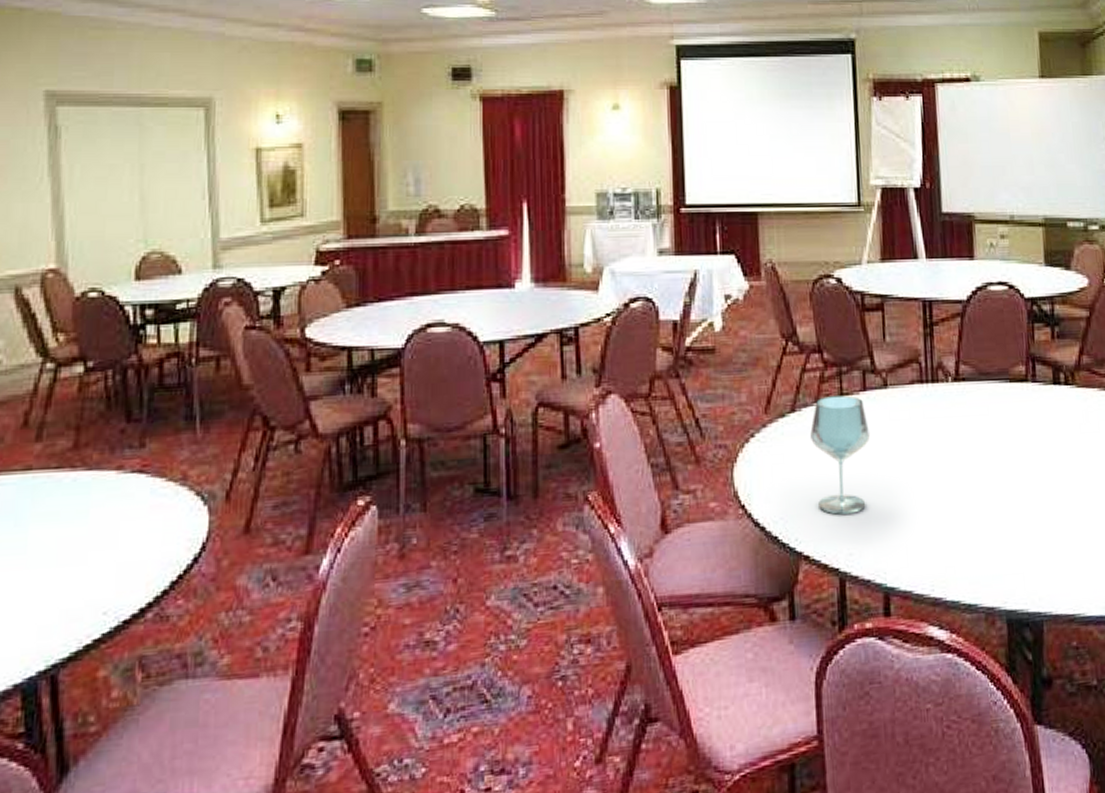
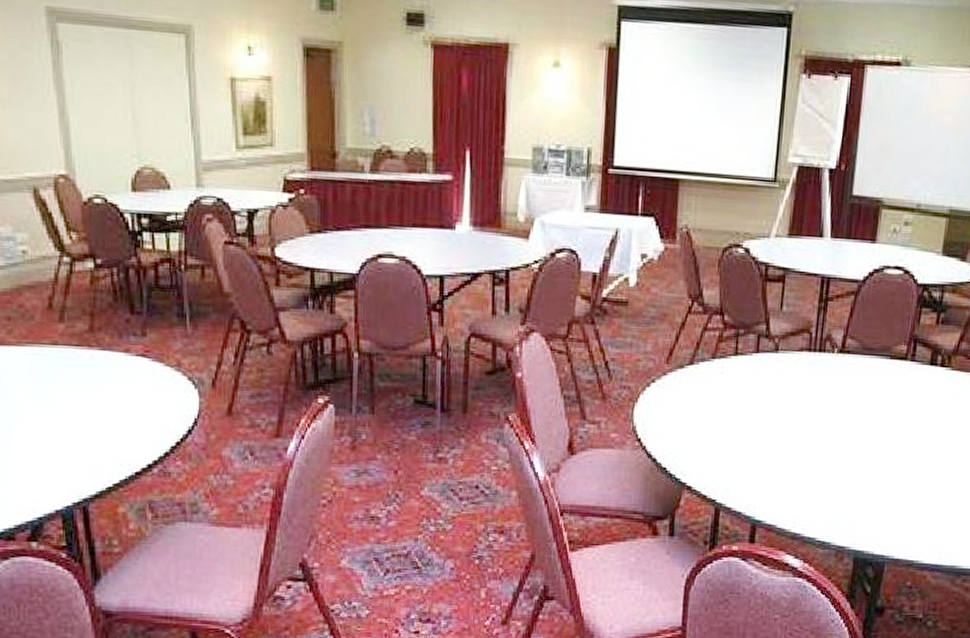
wine glass: present [810,395,871,515] -> none [704,354,758,456]

